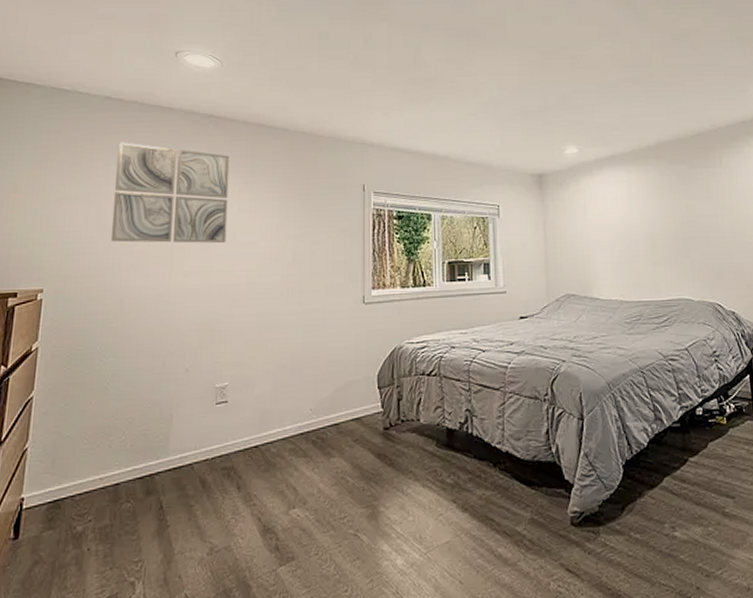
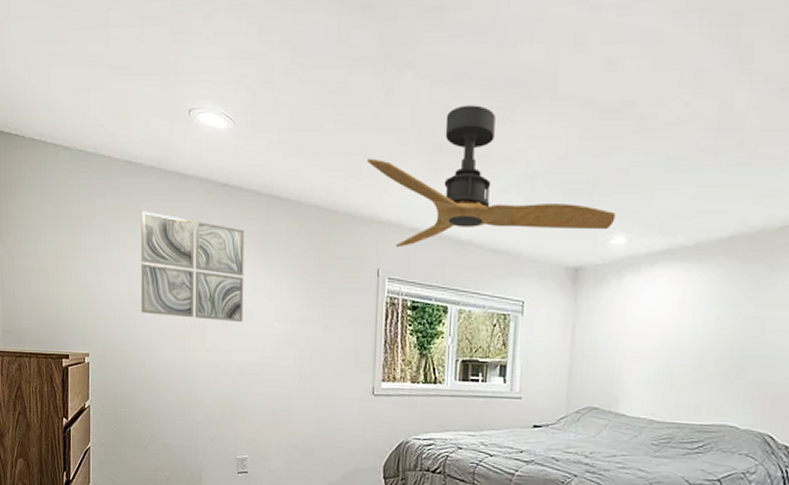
ceiling fan: none [349,49,567,165] -> present [366,105,616,248]

